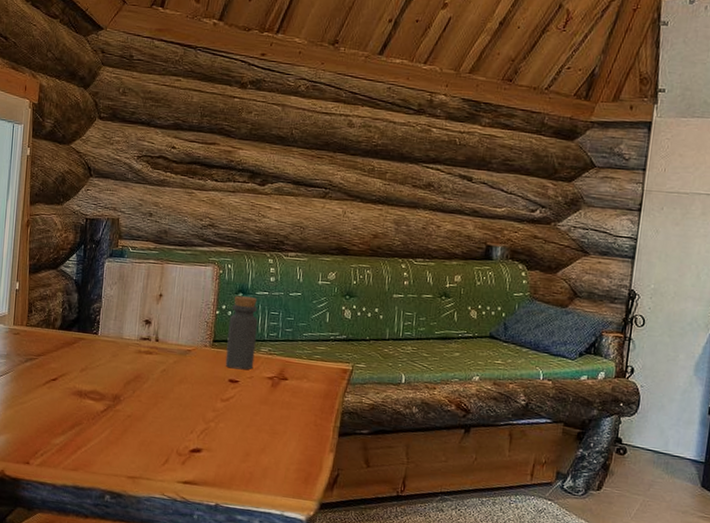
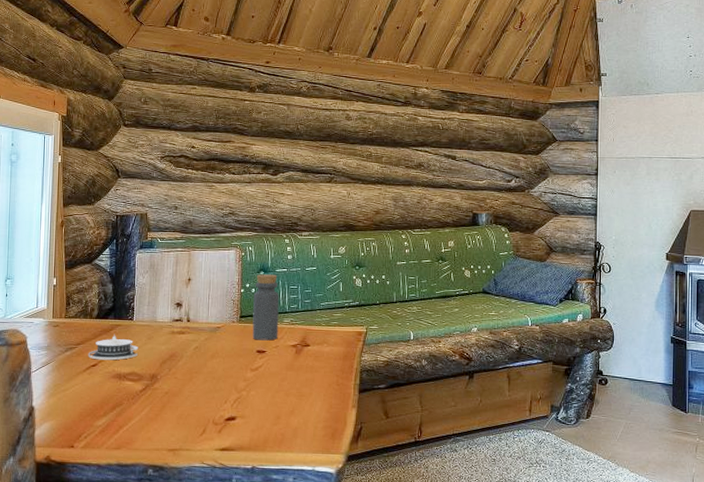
architectural model: none [48,347,102,376] -> present [88,333,139,360]

